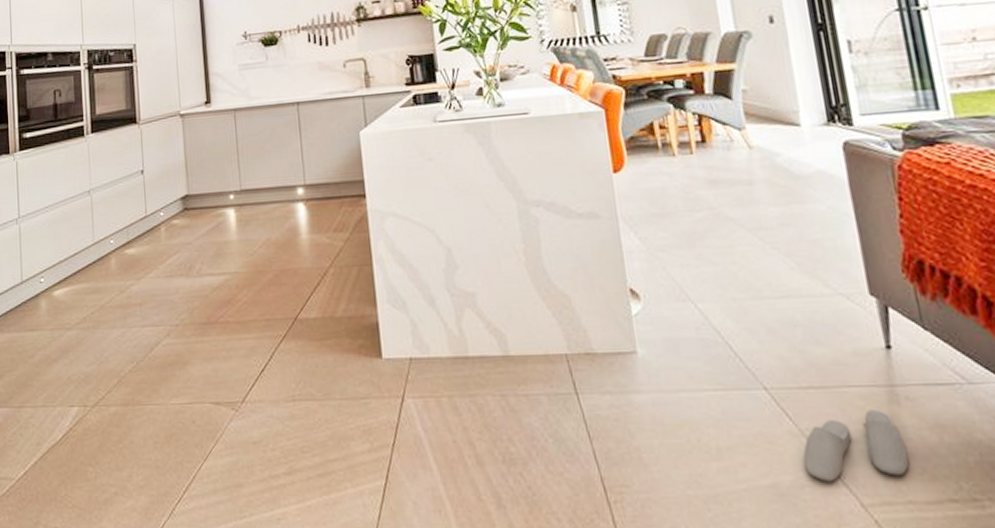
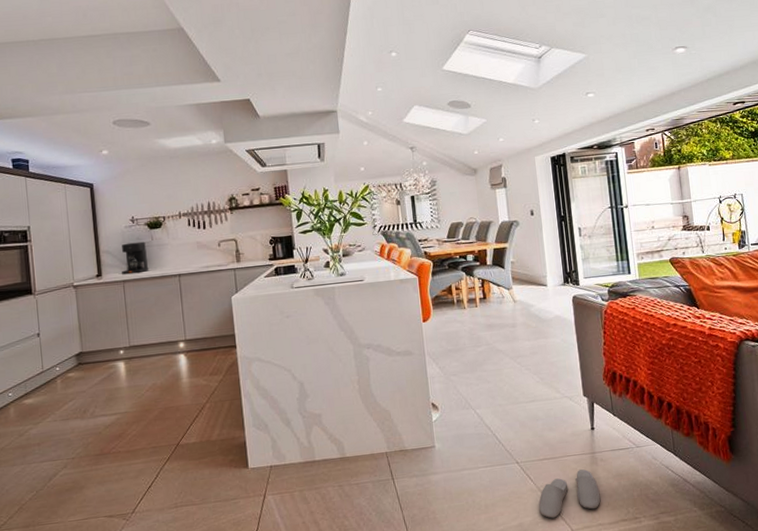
coffee maker: none [232,61,263,102] -> present [121,241,149,275]

